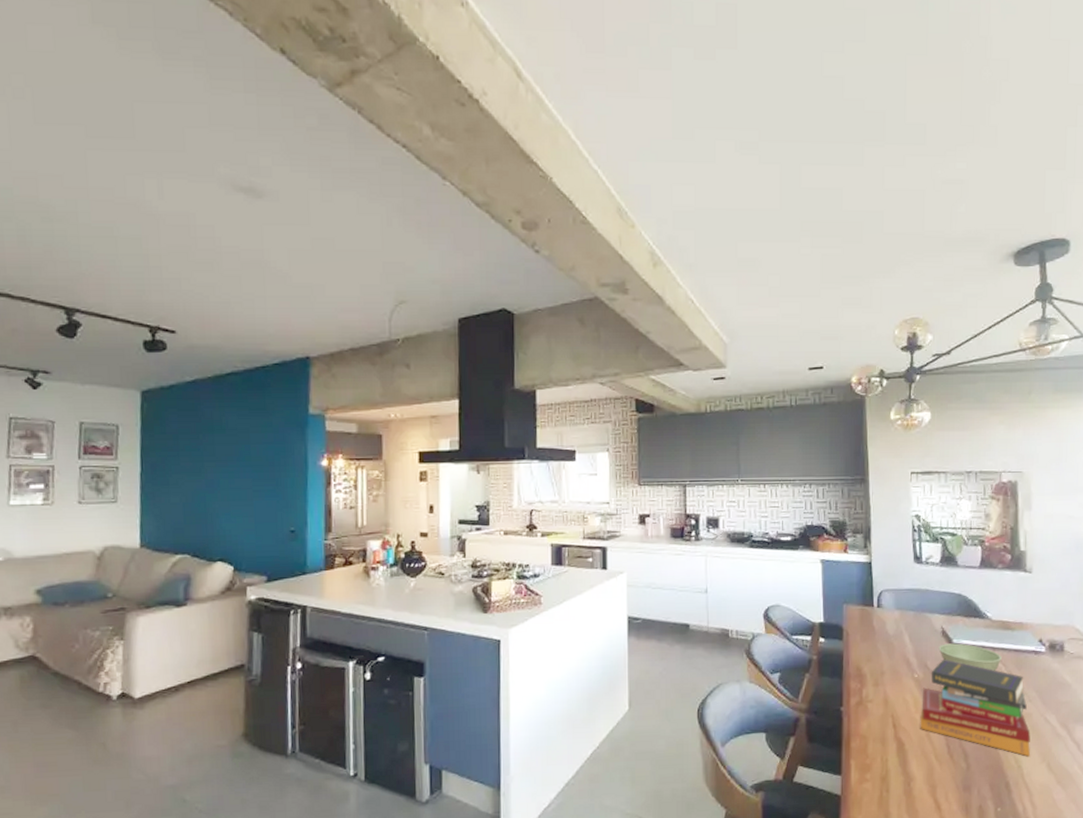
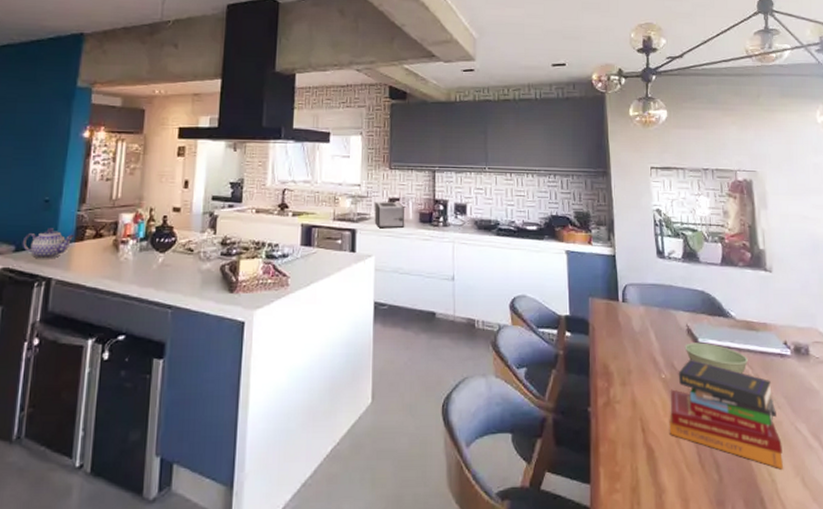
teapot: none [273,558,324,588] -> present [22,228,74,259]
toaster: none [624,517,656,545] -> present [374,201,405,229]

